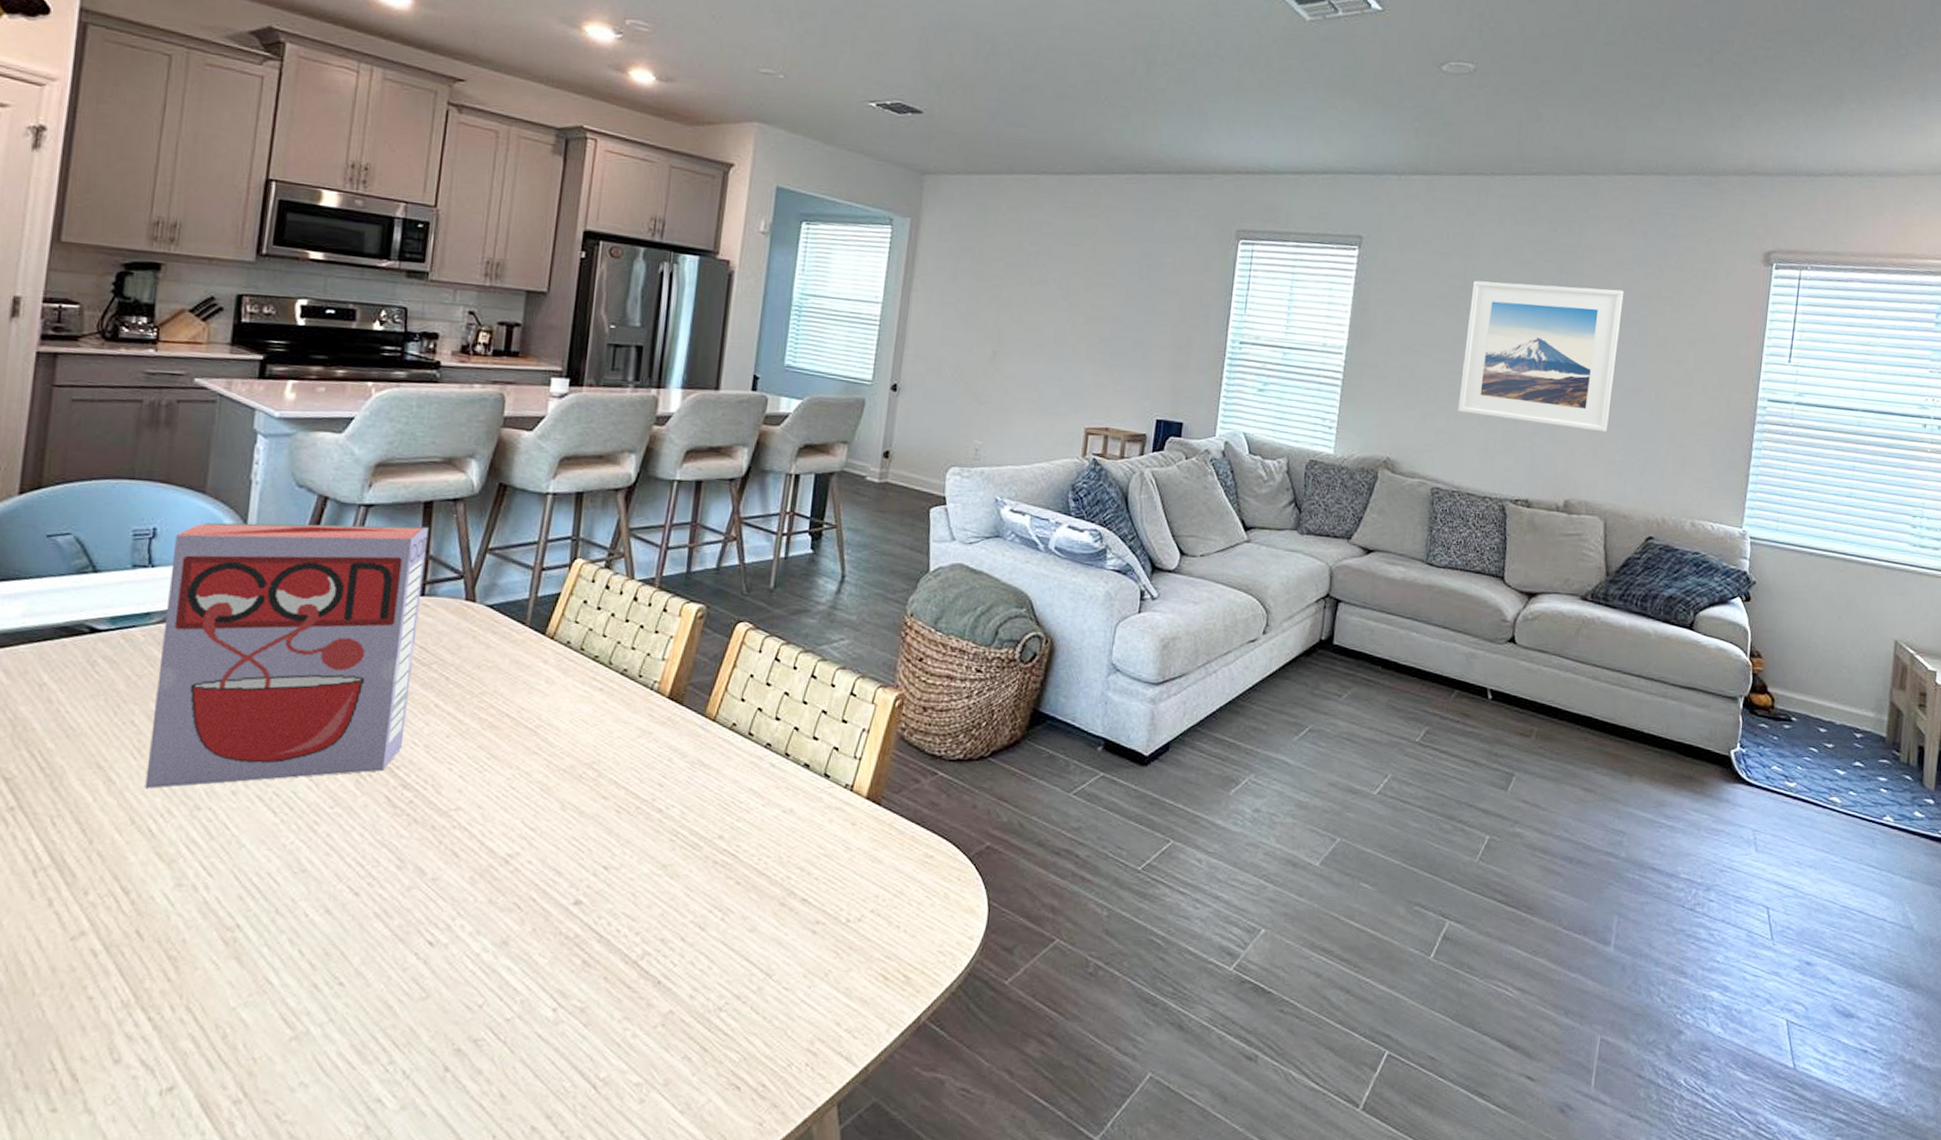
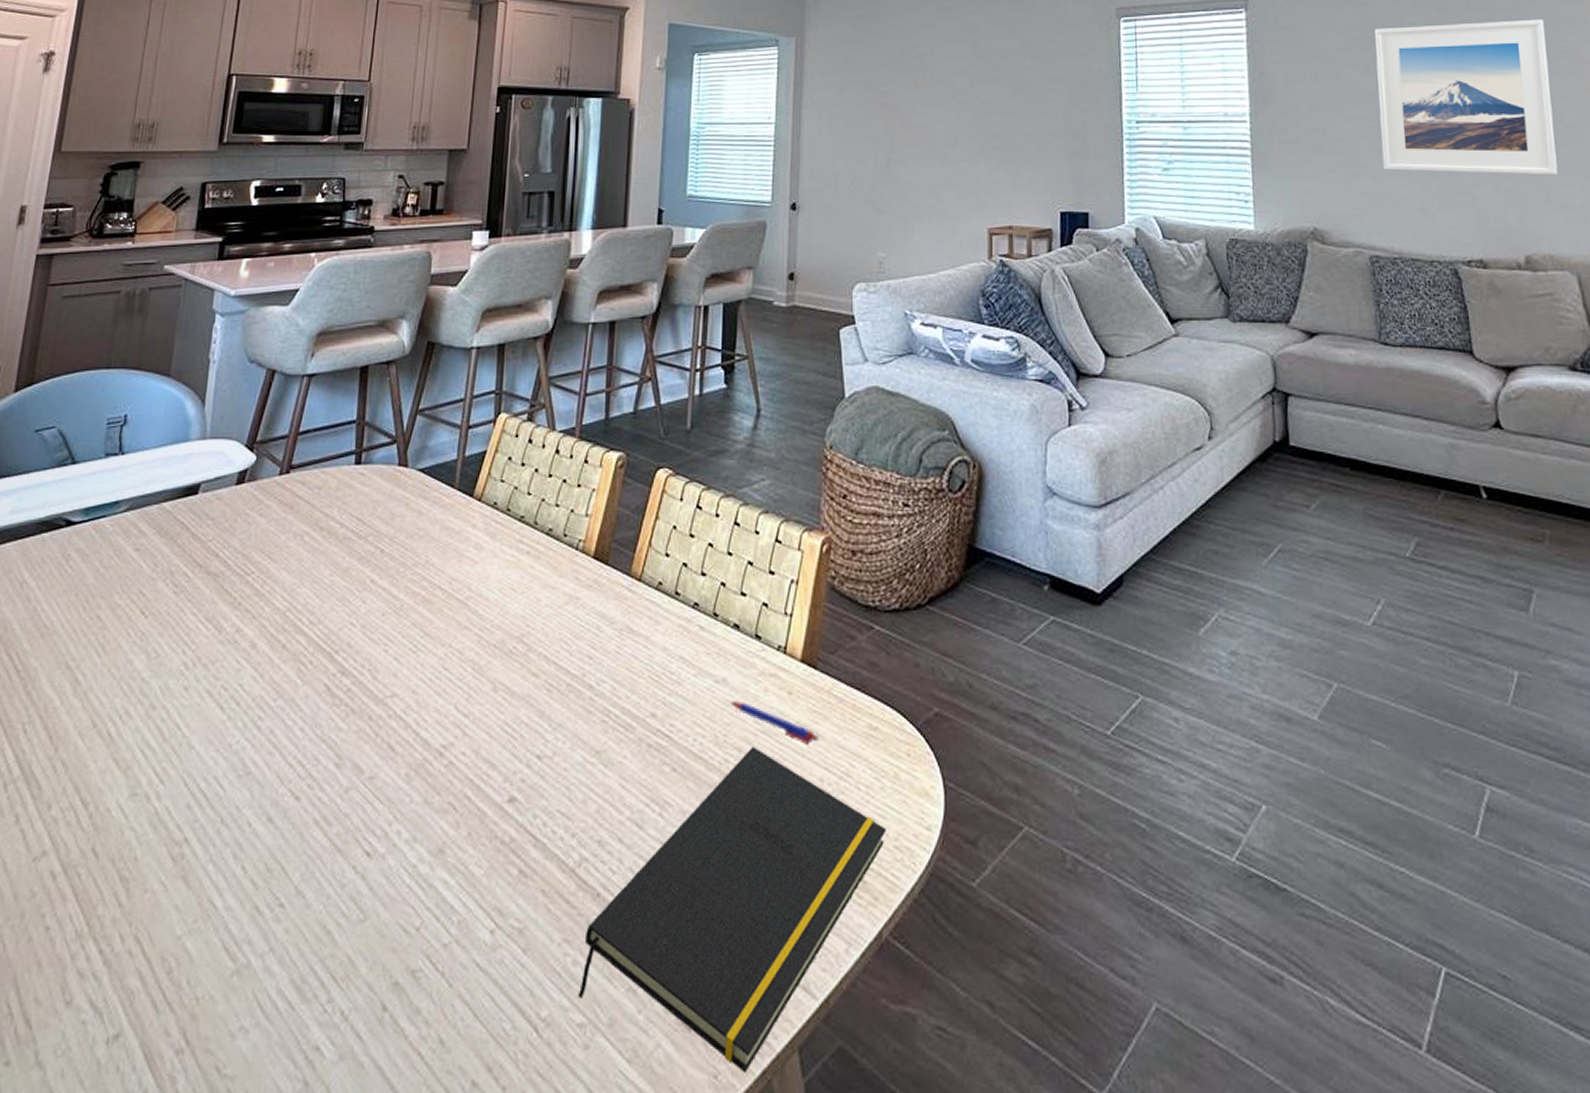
cereal box: present [145,522,429,788] -> none [107,391,365,688]
notepad: none [635,866,934,1121] -> present [577,746,887,1073]
pen: none [796,828,878,869] -> present [730,700,819,746]

